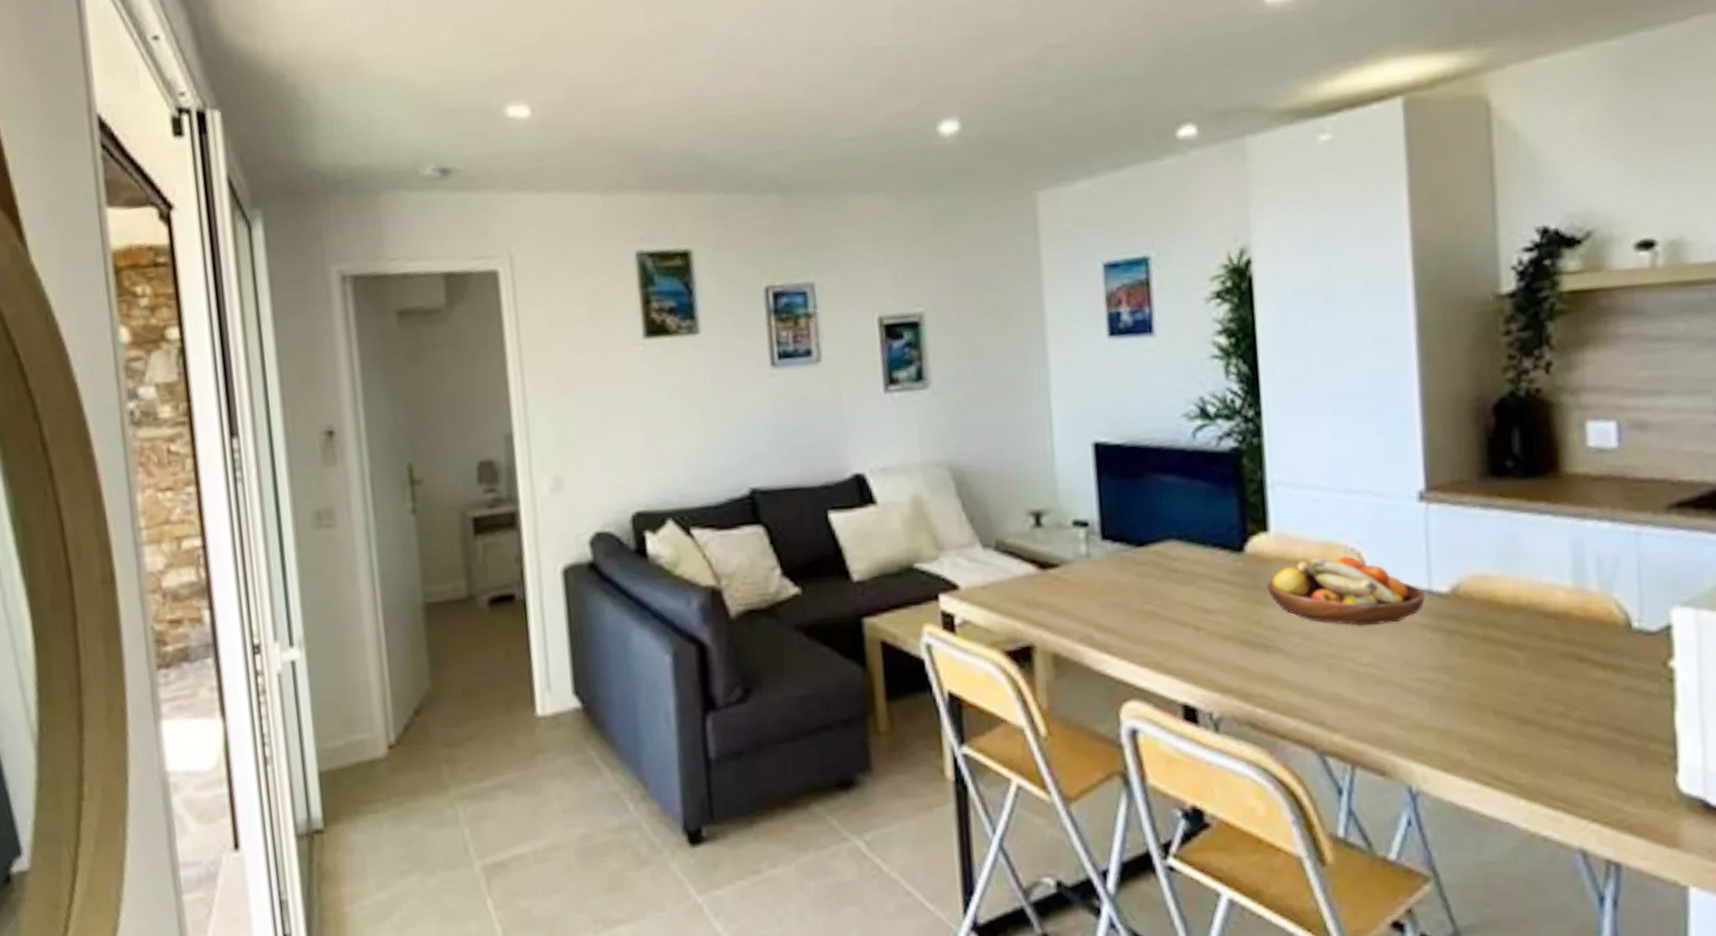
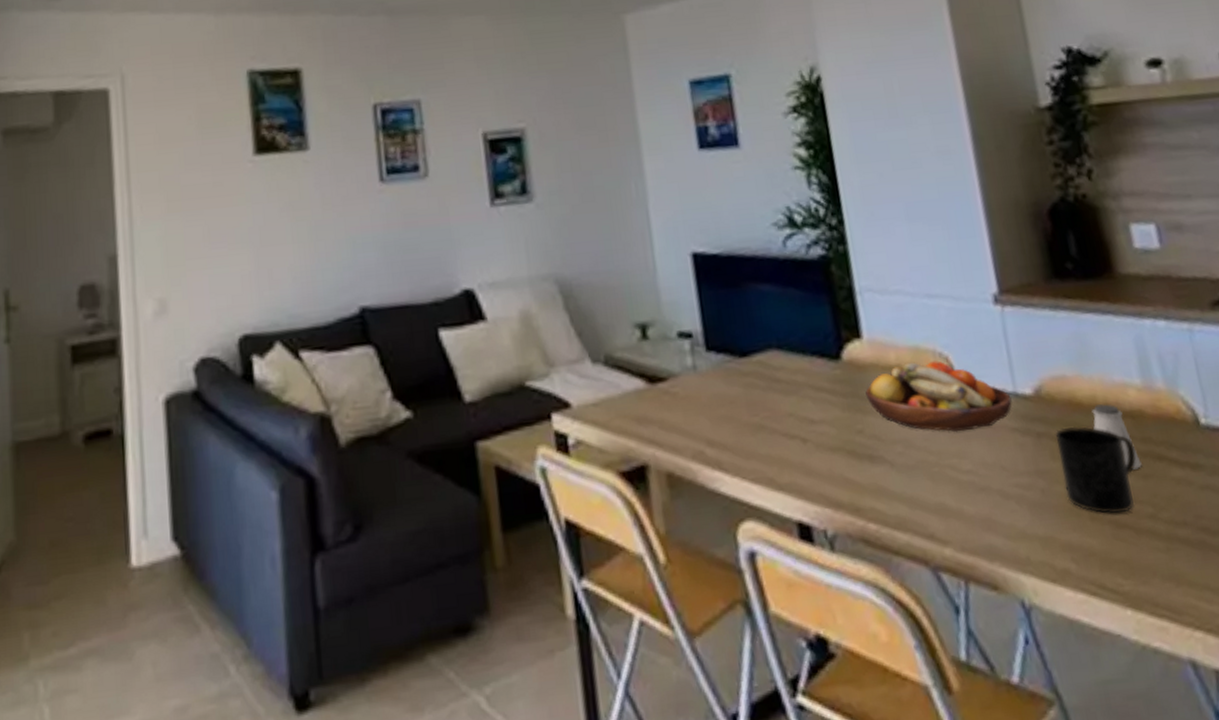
mug: none [1468,625,1554,711] -> present [1055,426,1136,515]
saltshaker: none [1510,604,1560,669] -> present [1091,404,1142,470]

